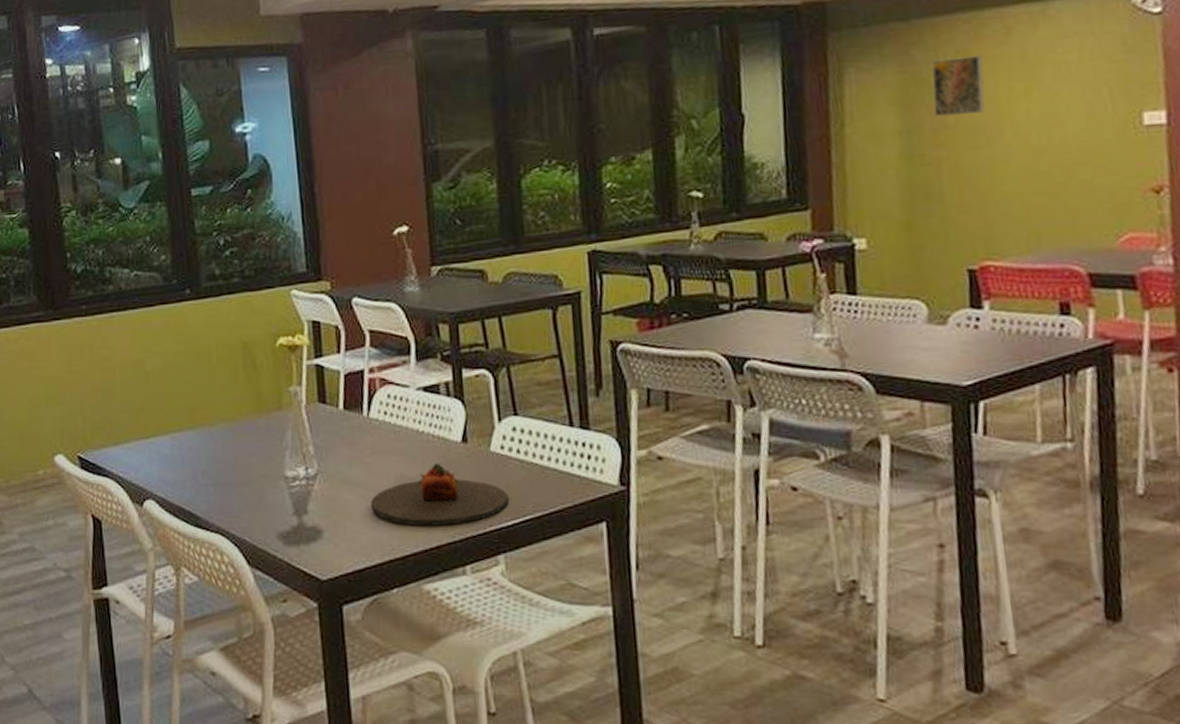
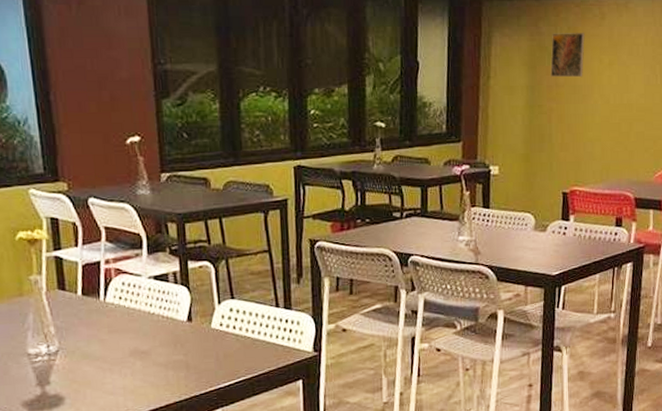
plate: present [370,463,509,526] -> none [107,338,226,390]

